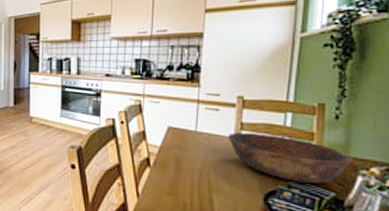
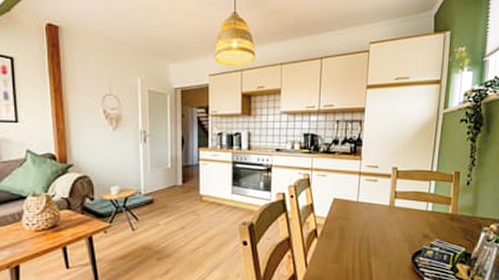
bowl: present [227,132,352,183] -> none [384,201,478,241]

